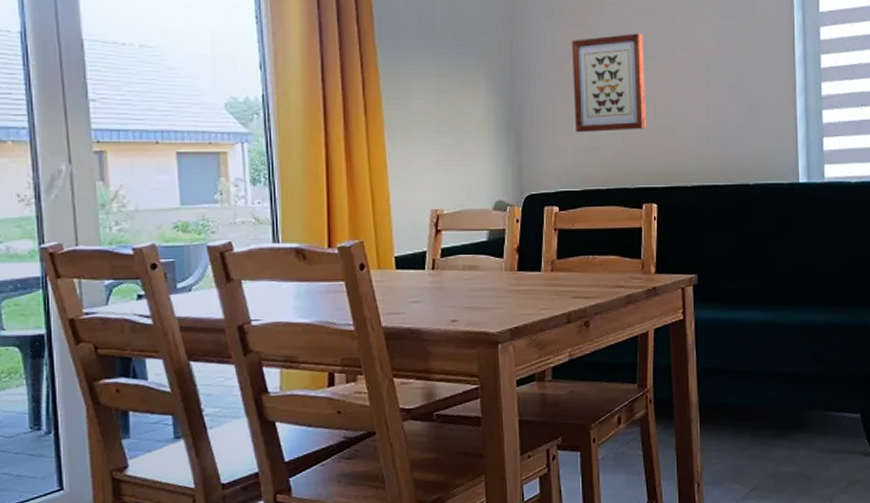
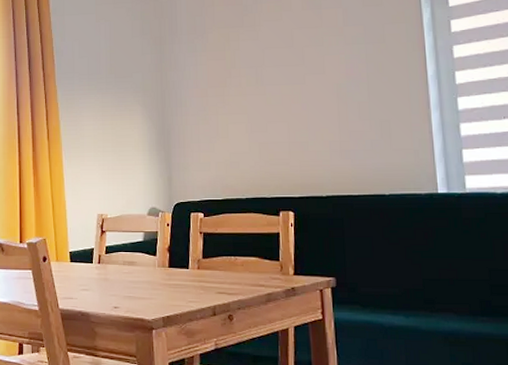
wall art: present [571,33,647,133] -> none [212,63,282,150]

